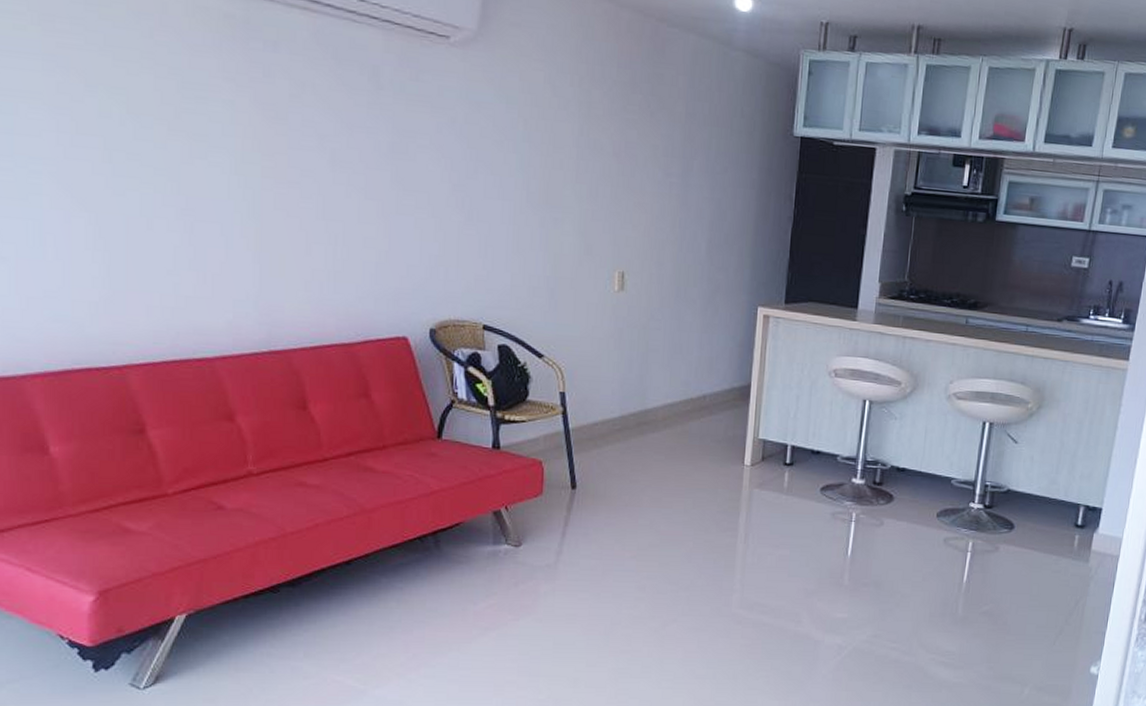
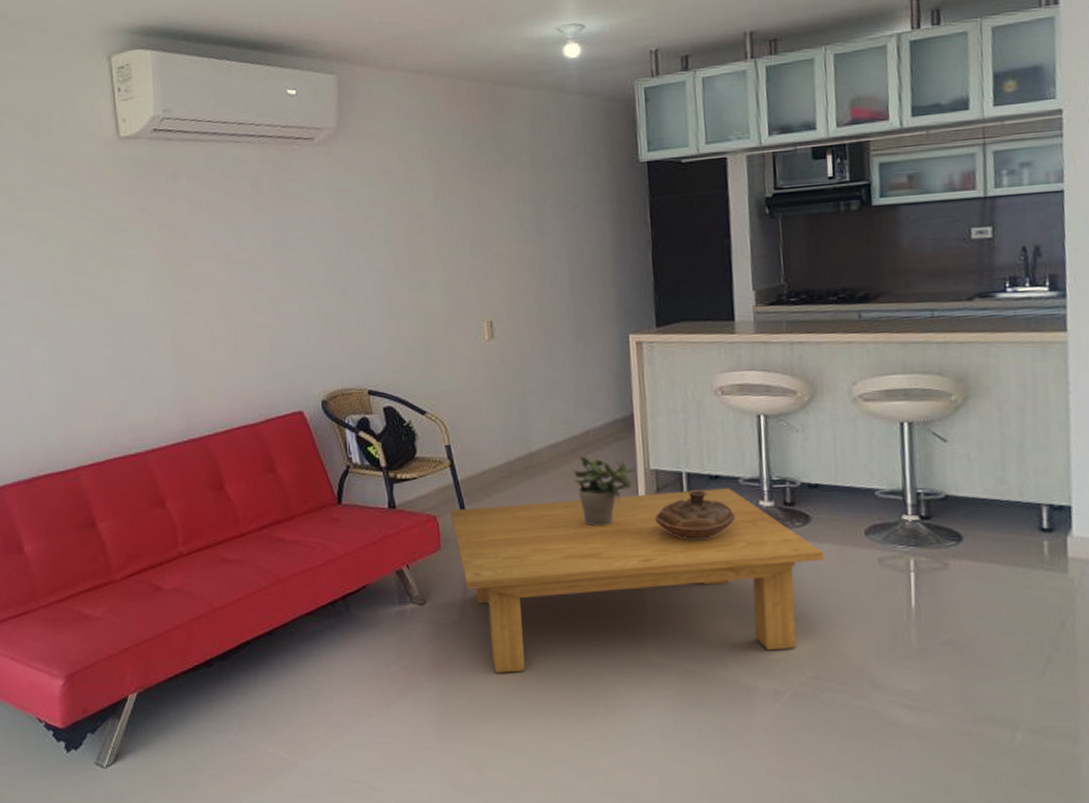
coffee table: none [557,457,900,617] -> present [450,488,824,674]
potted plant: none [685,418,745,486] -> present [573,456,635,525]
decorative bowl: none [756,462,829,508] -> present [655,489,735,539]

